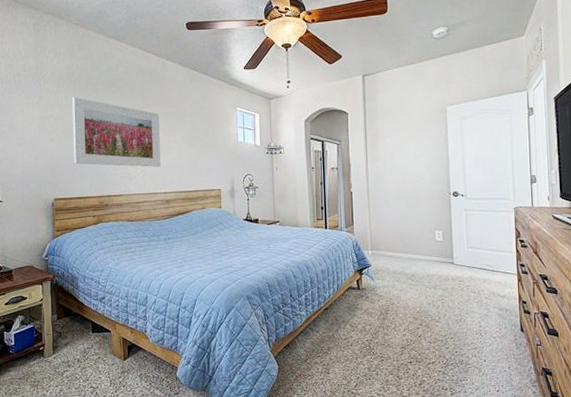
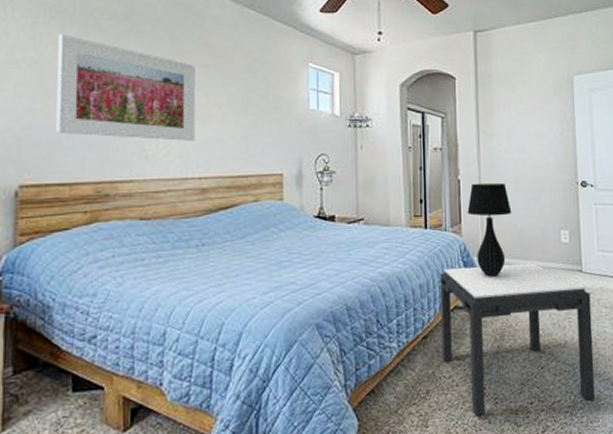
side table: none [337,256,464,368] -> present [439,263,596,415]
table lamp: none [358,194,394,266] -> present [467,182,512,277]

